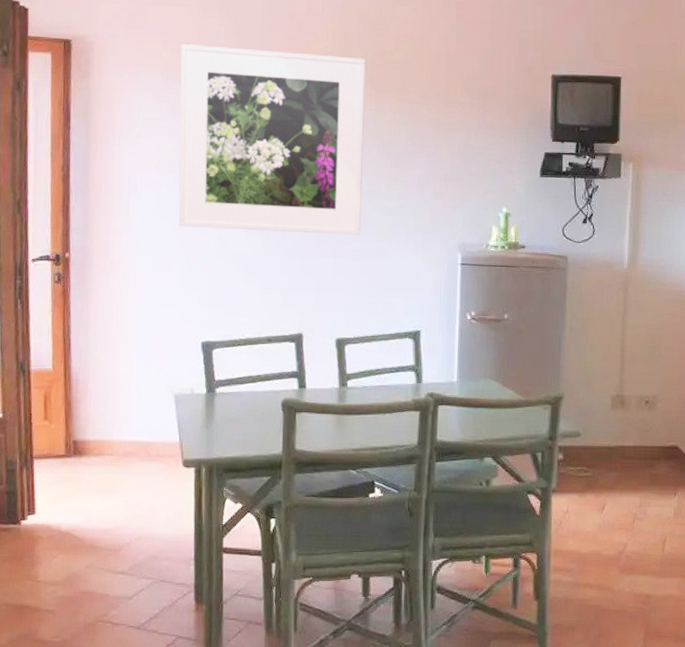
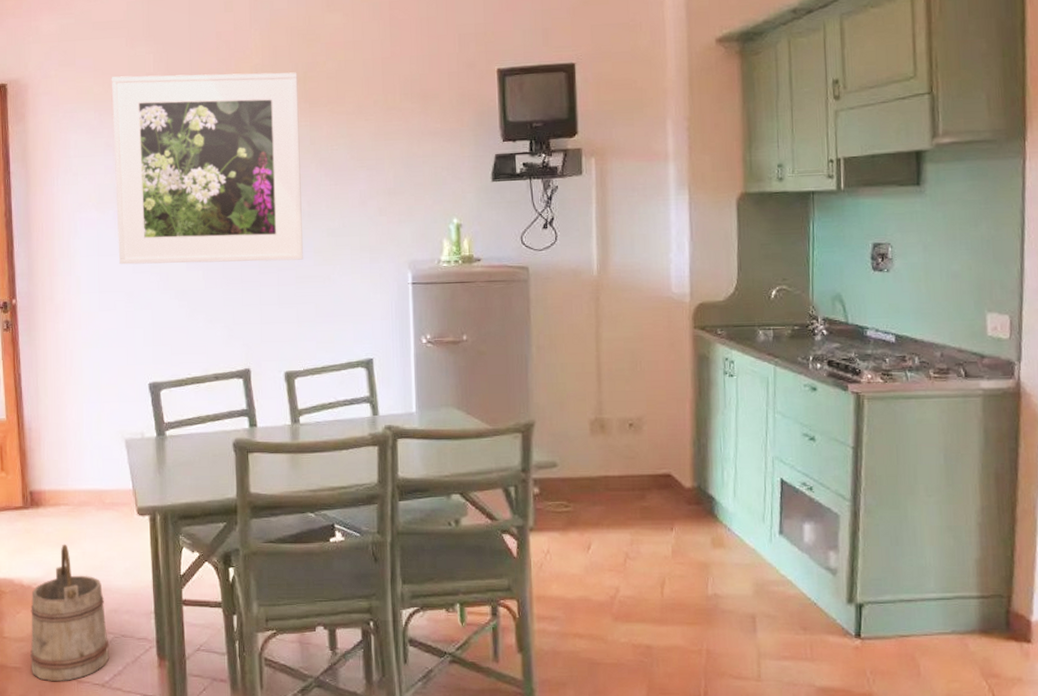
bucket: none [65,492,147,624] -> present [30,544,110,682]

